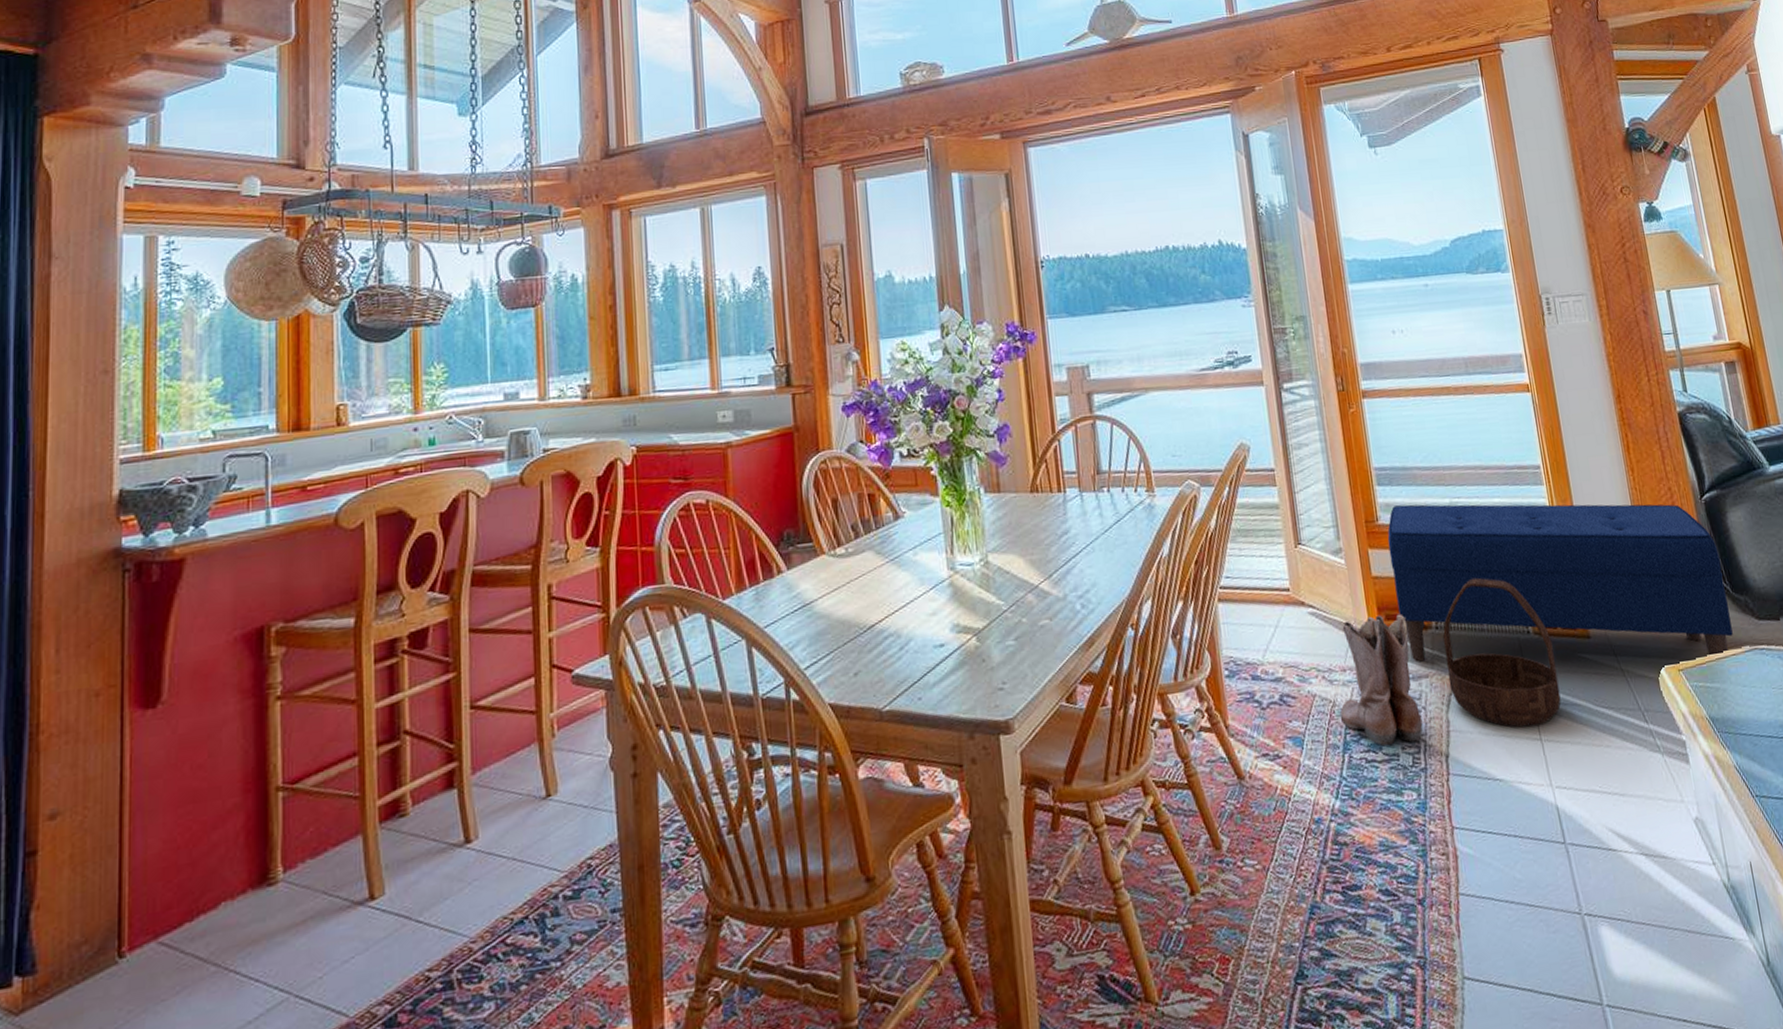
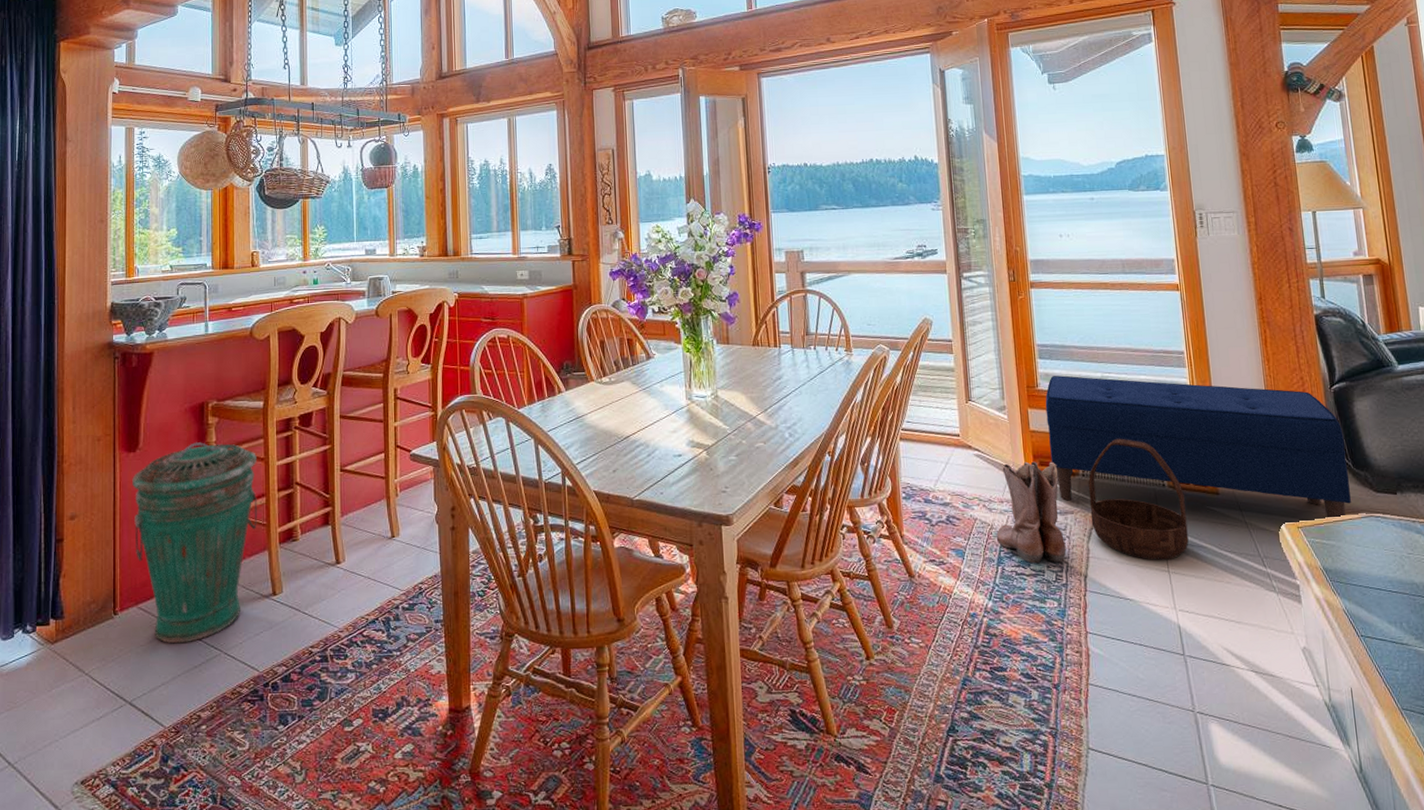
trash can: none [150,683,346,992] -> present [132,442,257,644]

